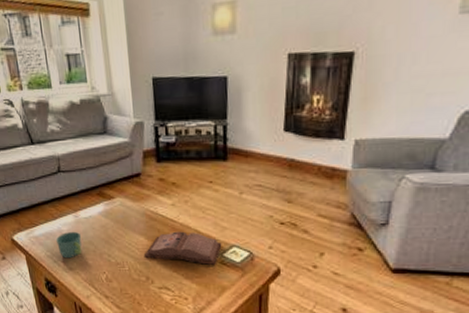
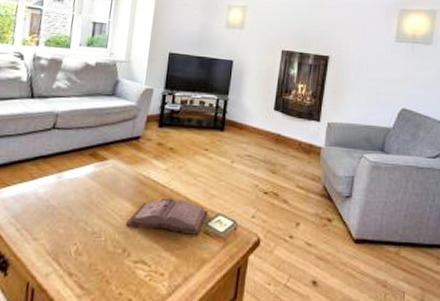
mug: present [56,231,82,259] -> none [26,194,59,226]

